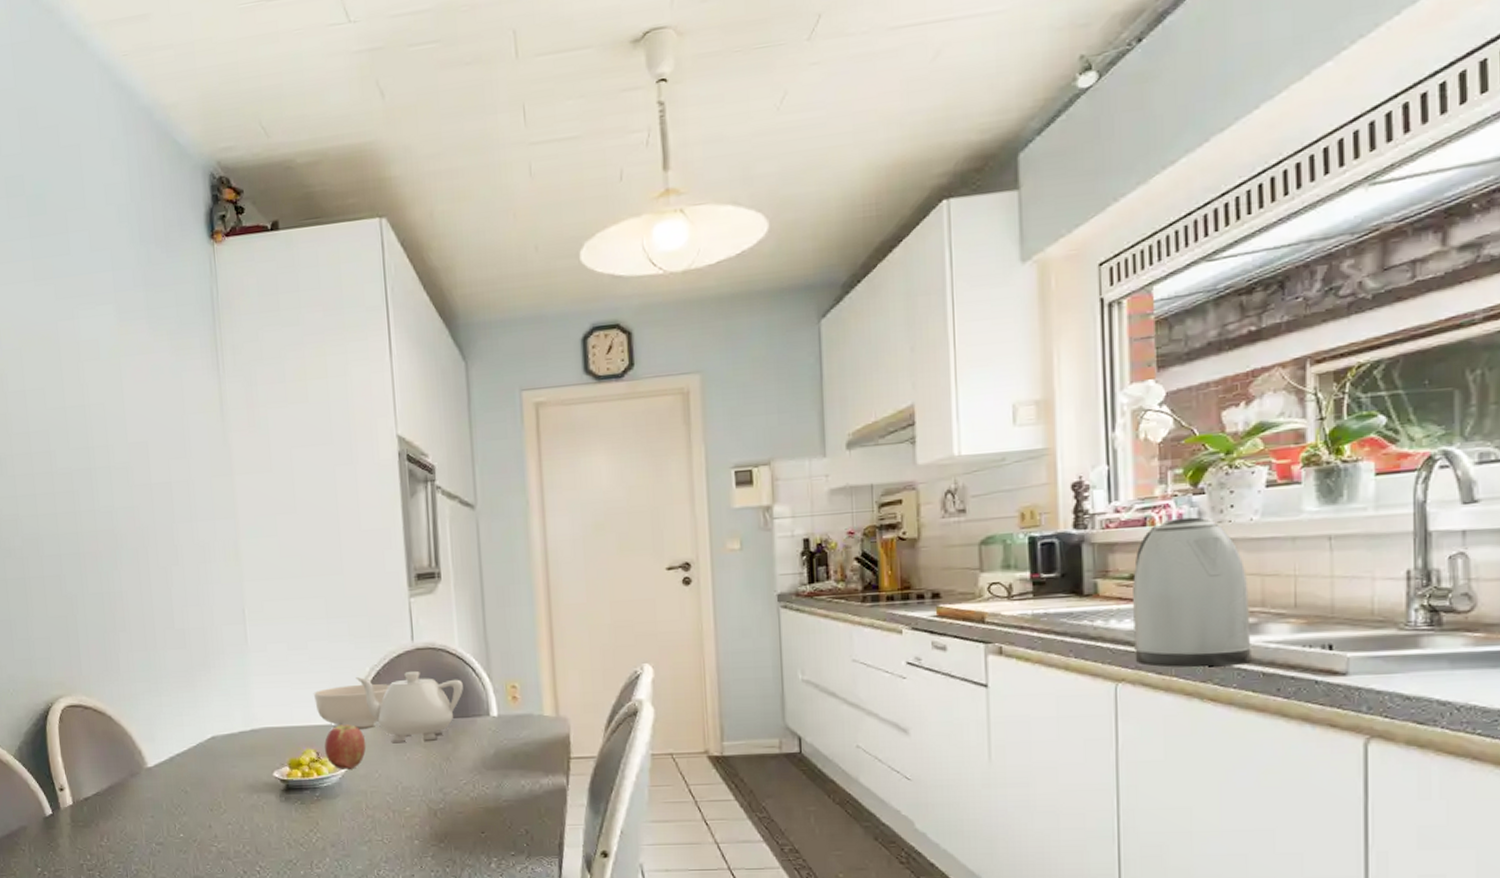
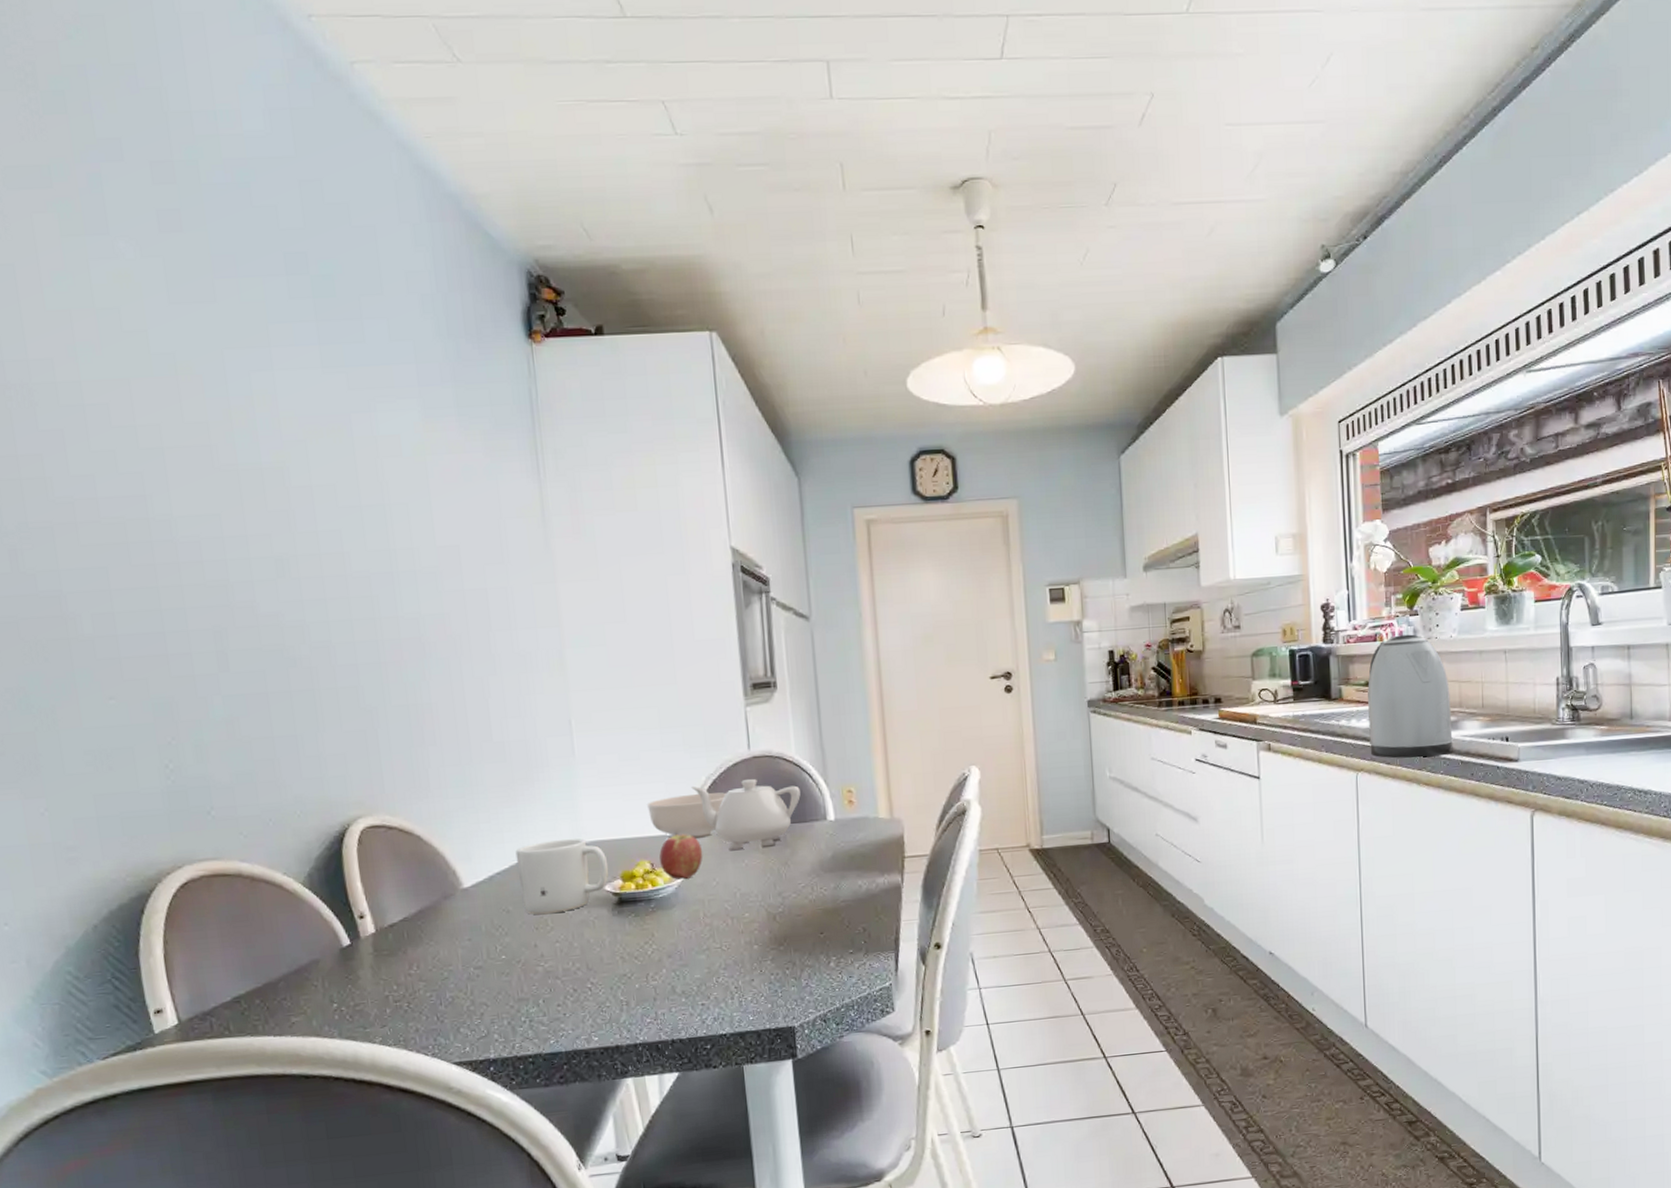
mug: none [193,725,278,797] -> present [515,838,609,915]

